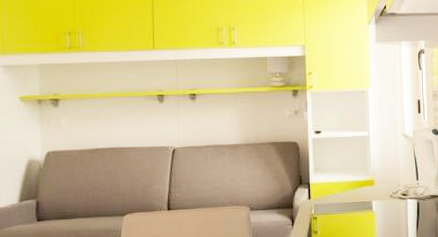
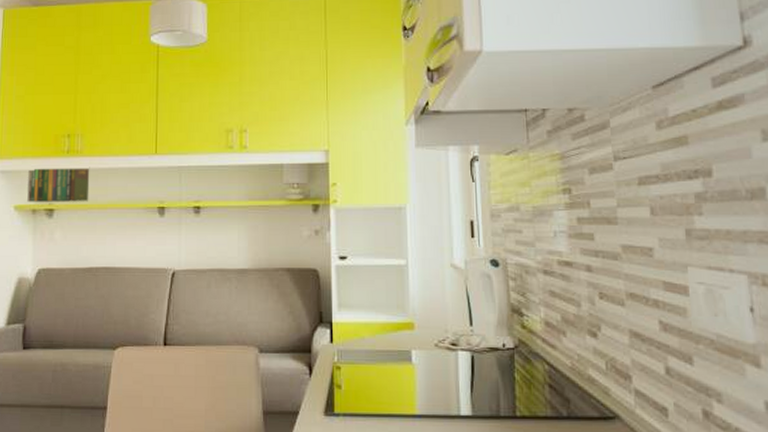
books: none [32,61,93,93] -> present [27,166,90,202]

